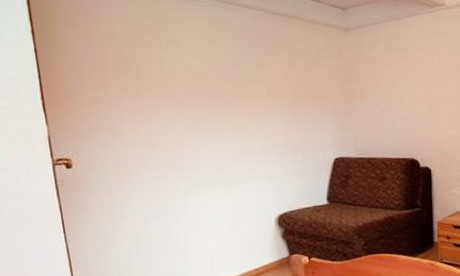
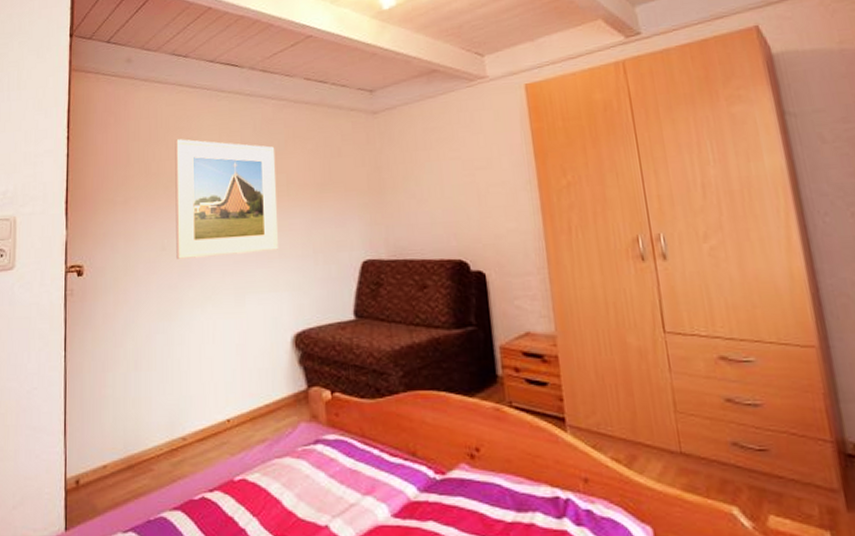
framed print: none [153,42,261,154] -> present [175,139,278,259]

